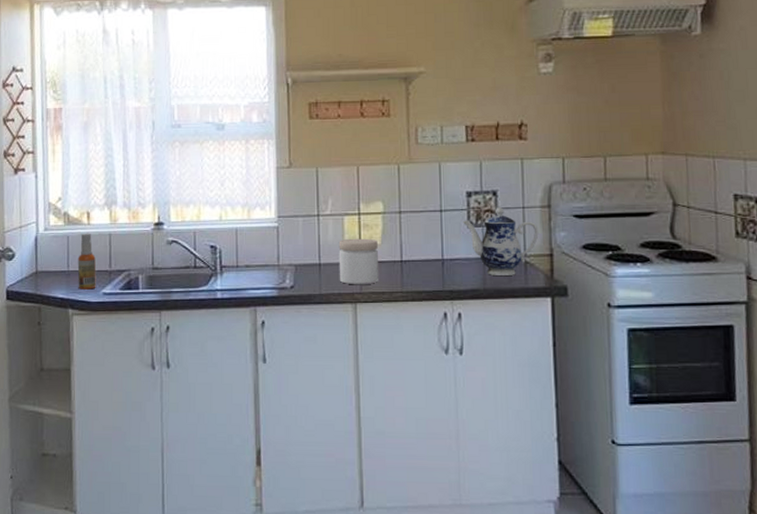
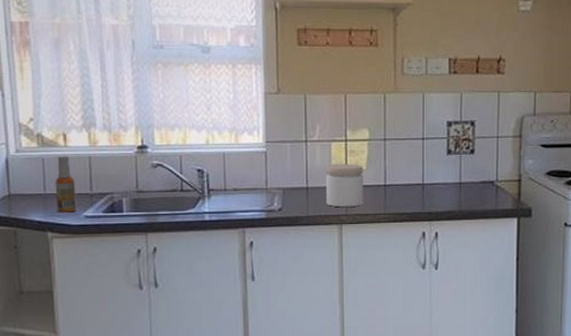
teapot: present [463,207,539,277] -> none [443,137,510,200]

